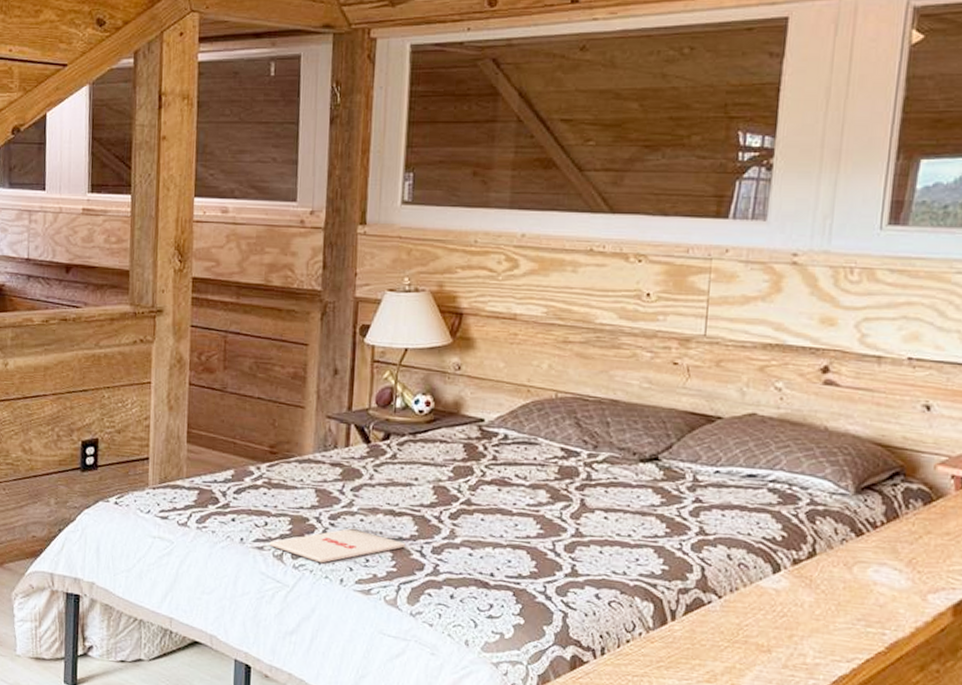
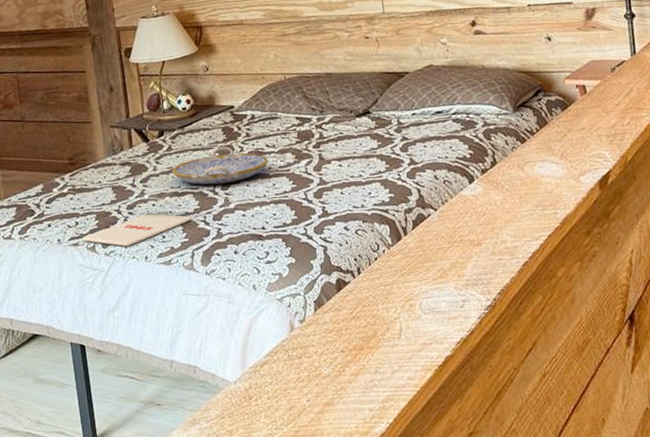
serving tray: none [392,466,515,513] -> present [172,146,269,185]

